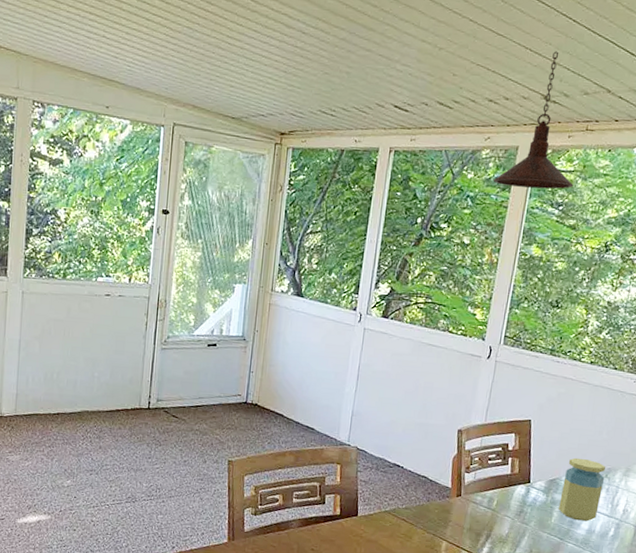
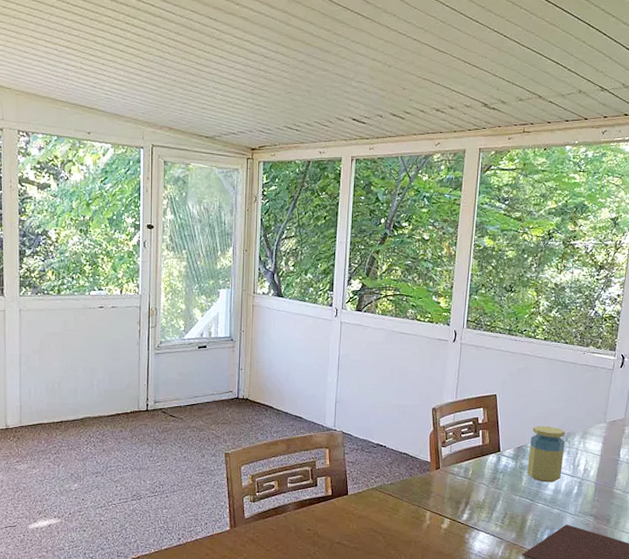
pendant light: present [494,51,574,190] -> none [446,64,516,187]

